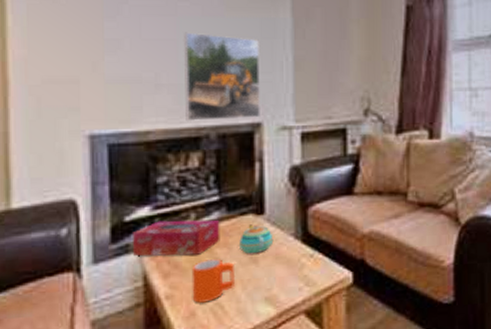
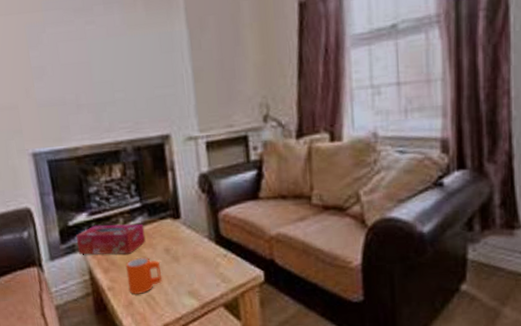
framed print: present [183,32,261,121] -> none [94,53,168,137]
teapot: present [239,224,274,254] -> none [161,227,191,254]

